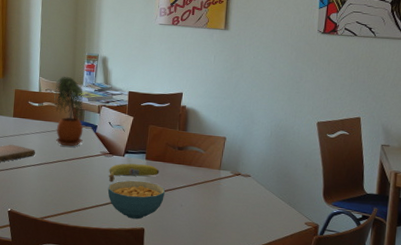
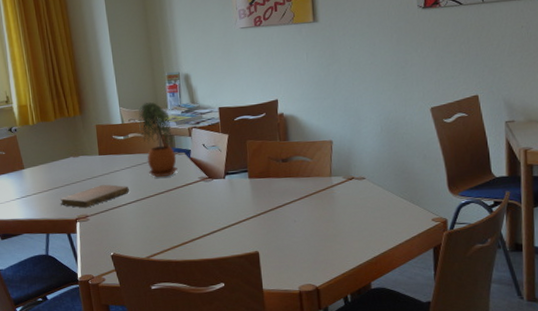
cereal bowl: present [107,180,165,220] -> none [213,201,275,244]
fruit: present [108,163,160,182] -> none [211,183,266,208]

